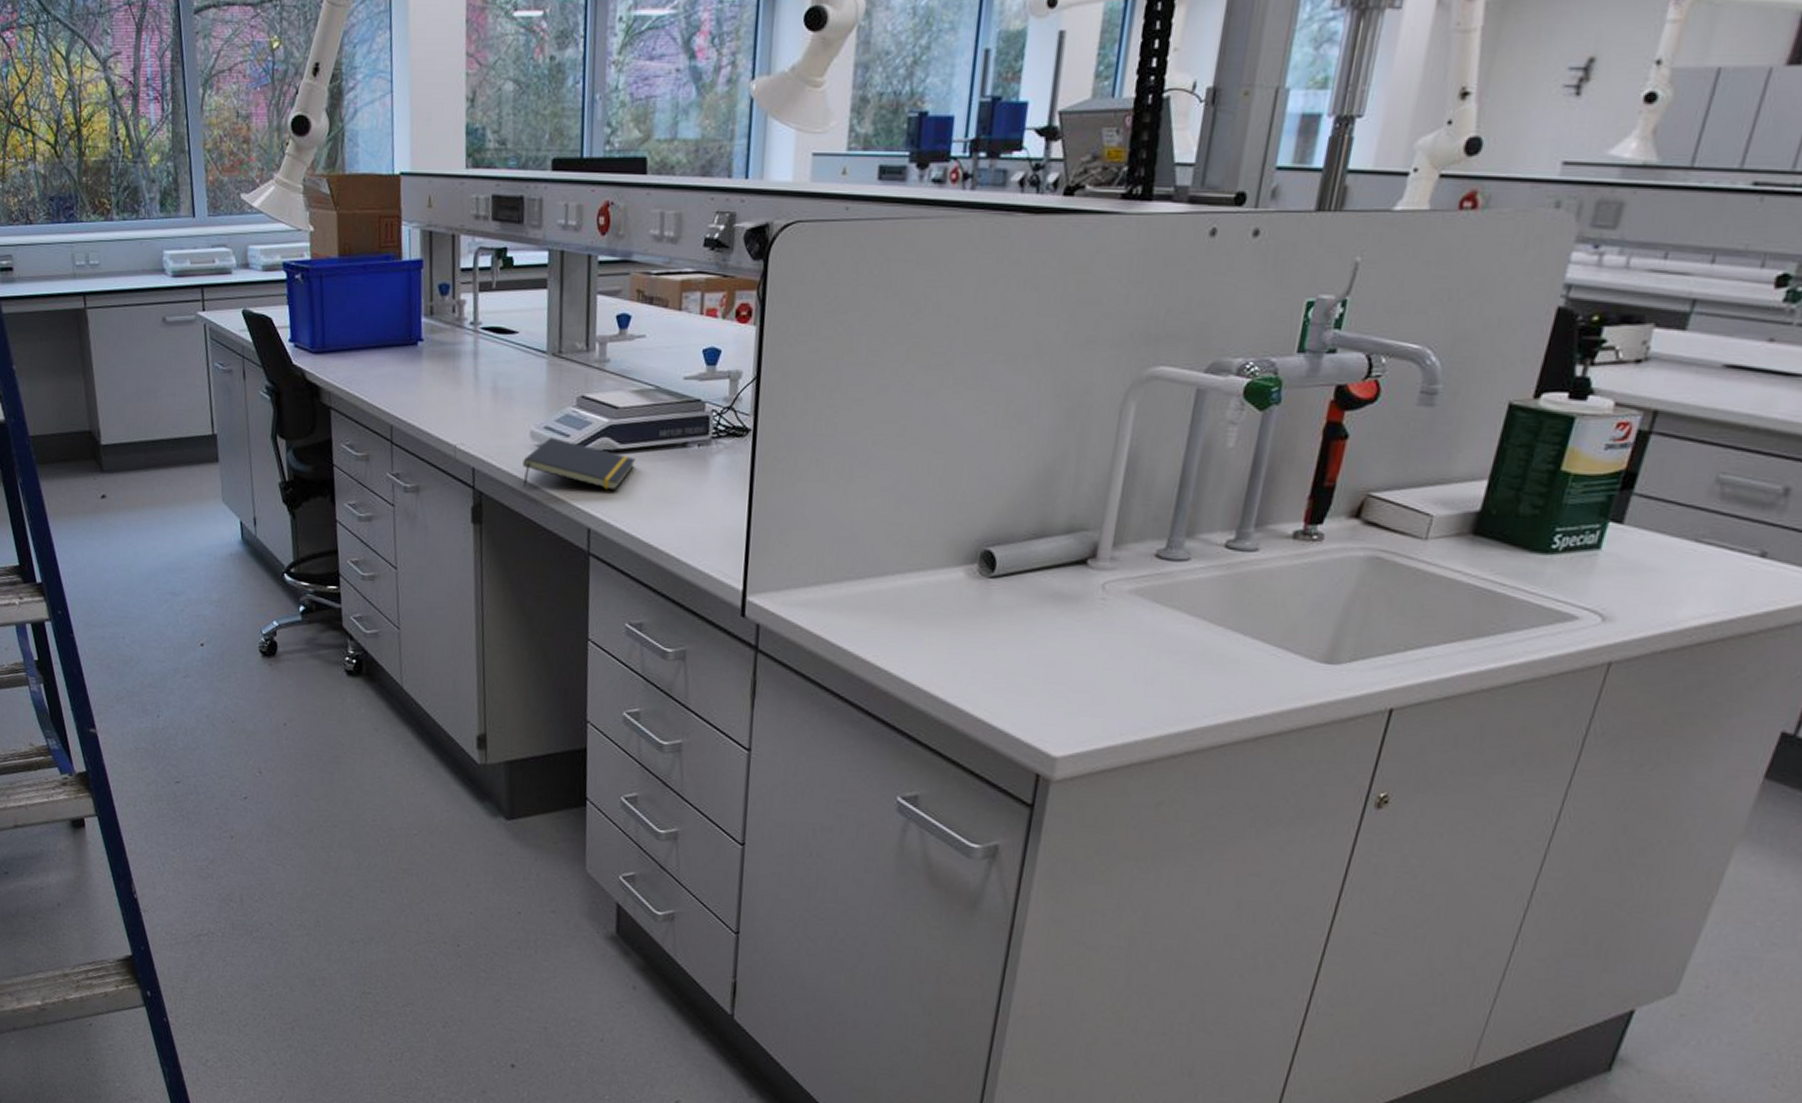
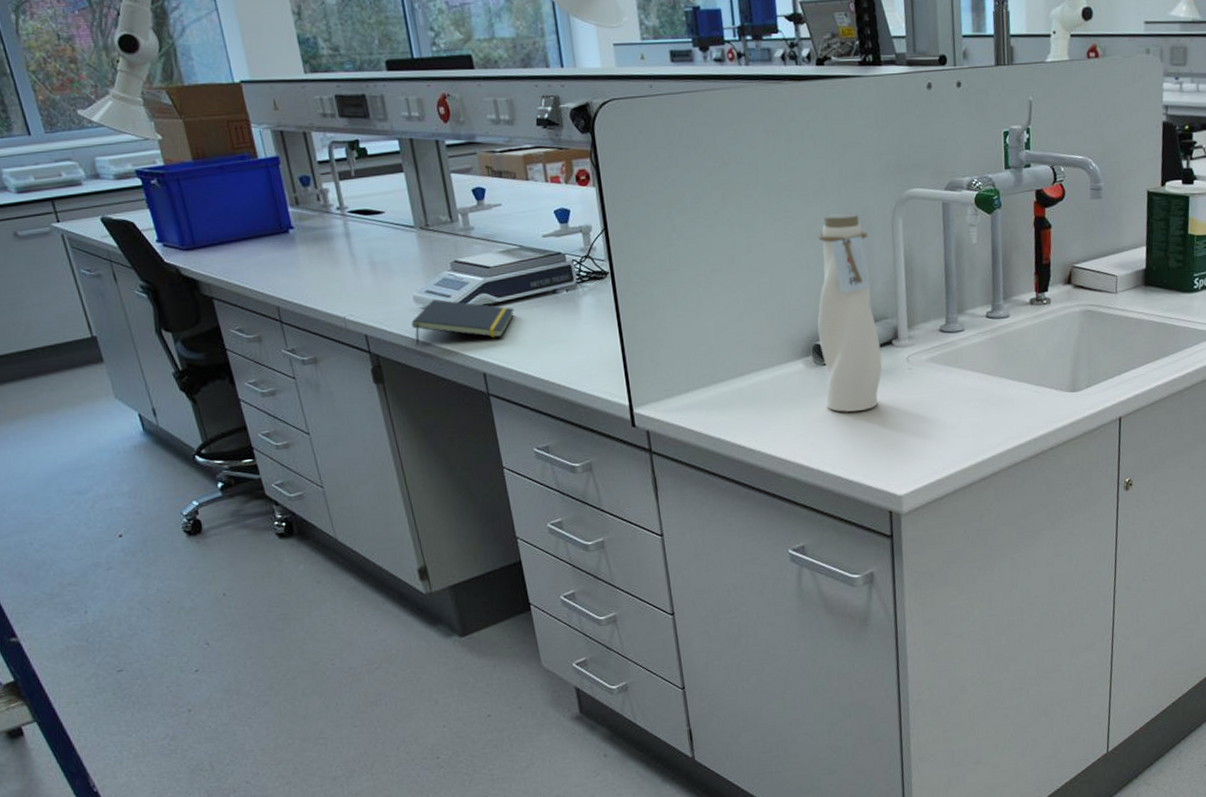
water bottle: none [983,388,1085,642] -> present [817,213,882,412]

